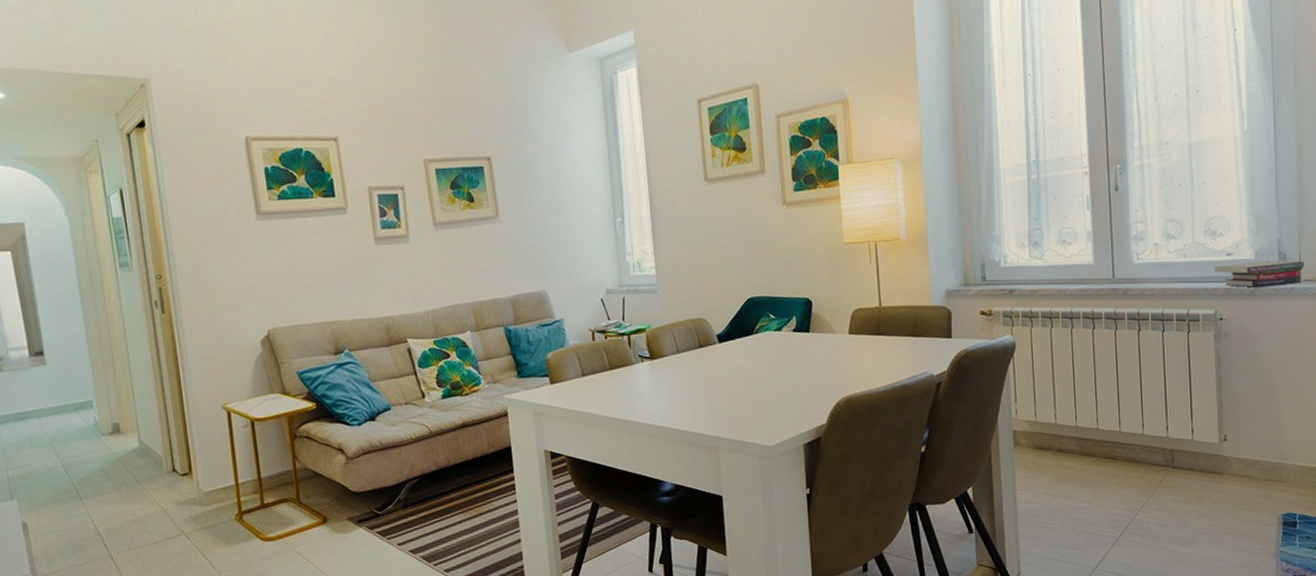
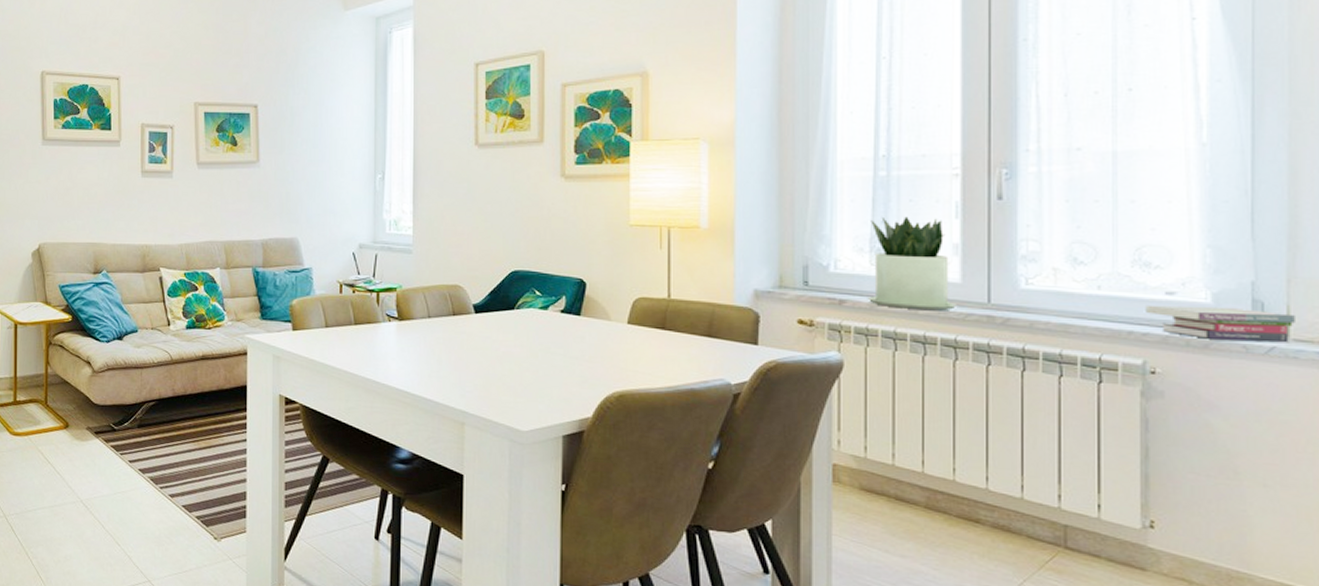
planter: none [1028,211,1092,292] -> present [867,216,956,311]

